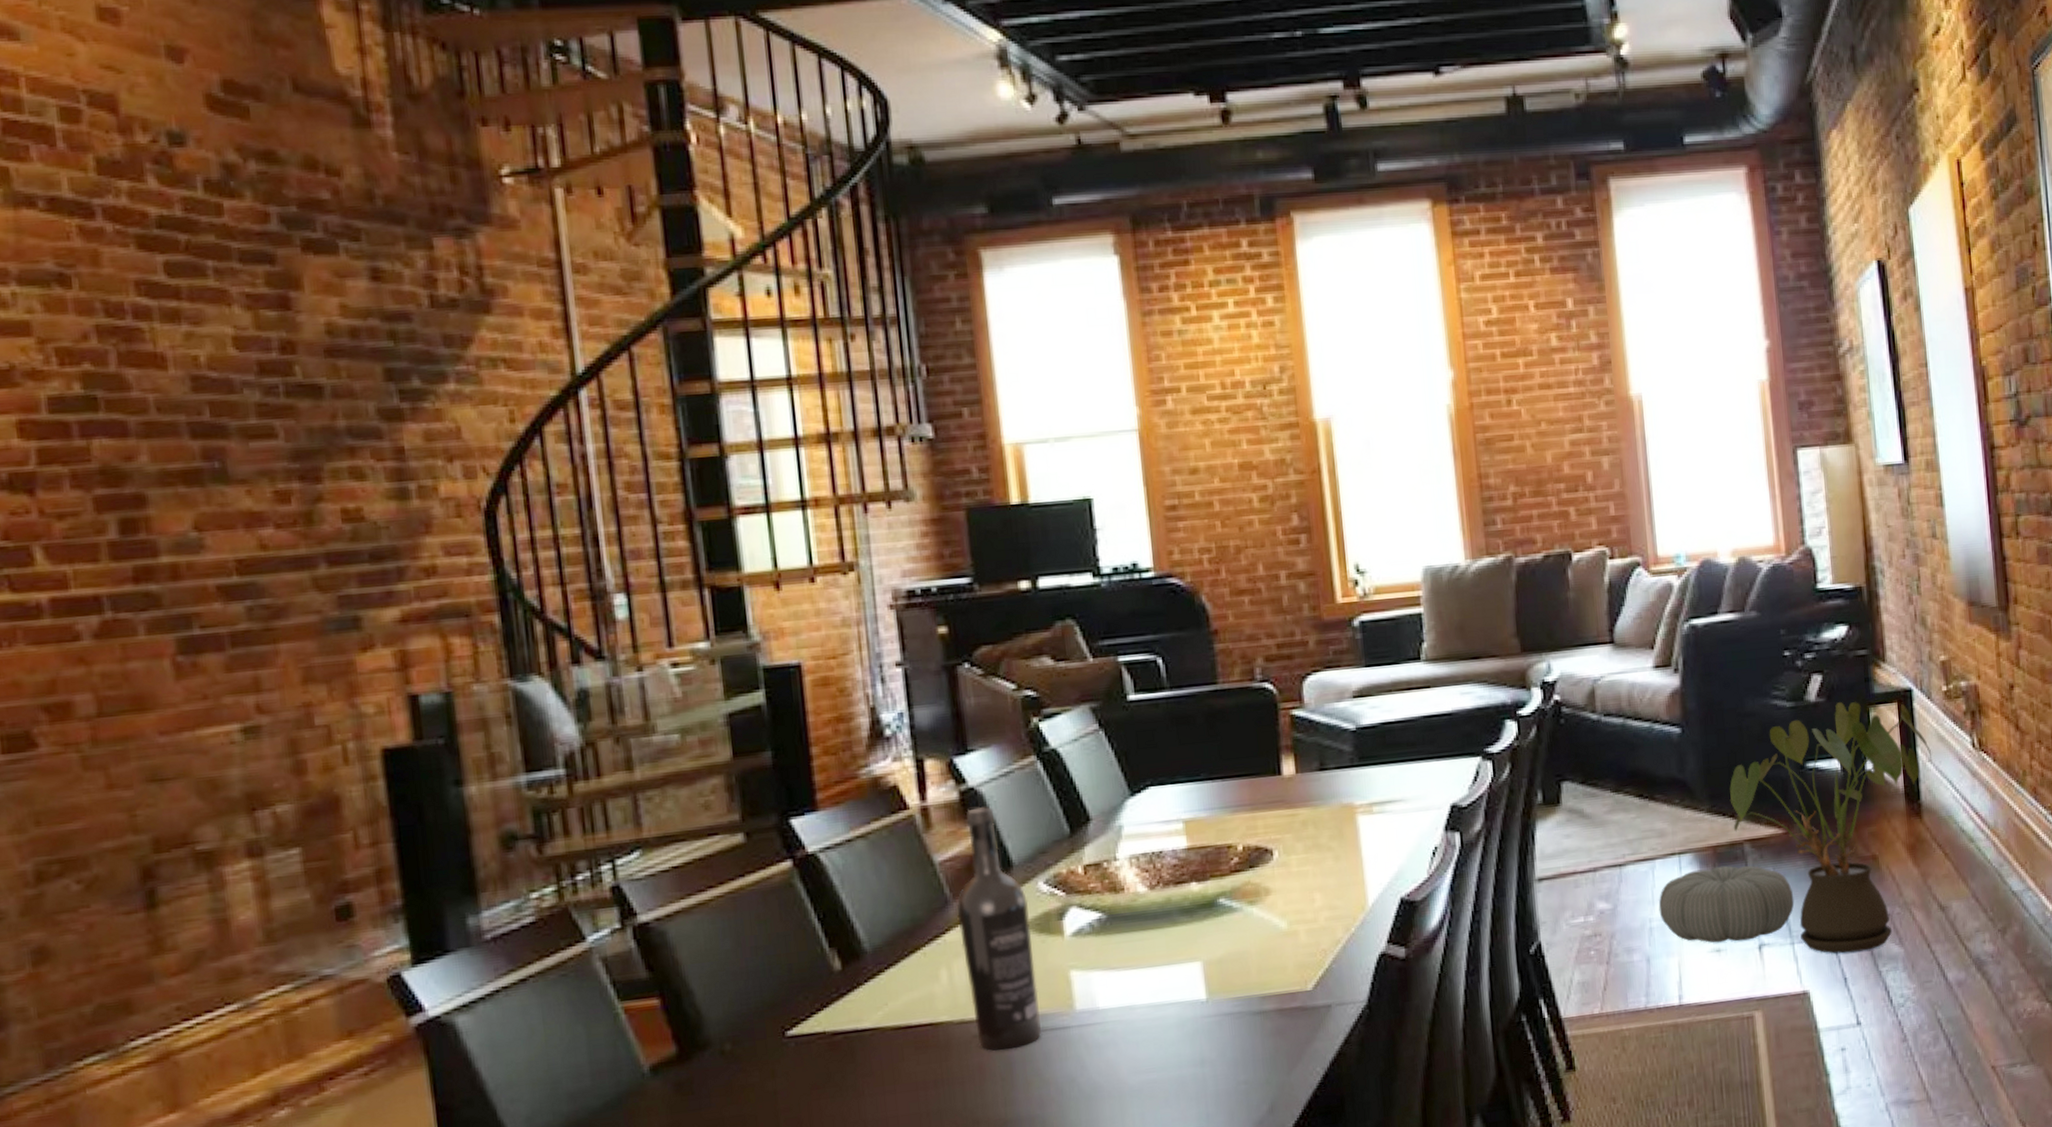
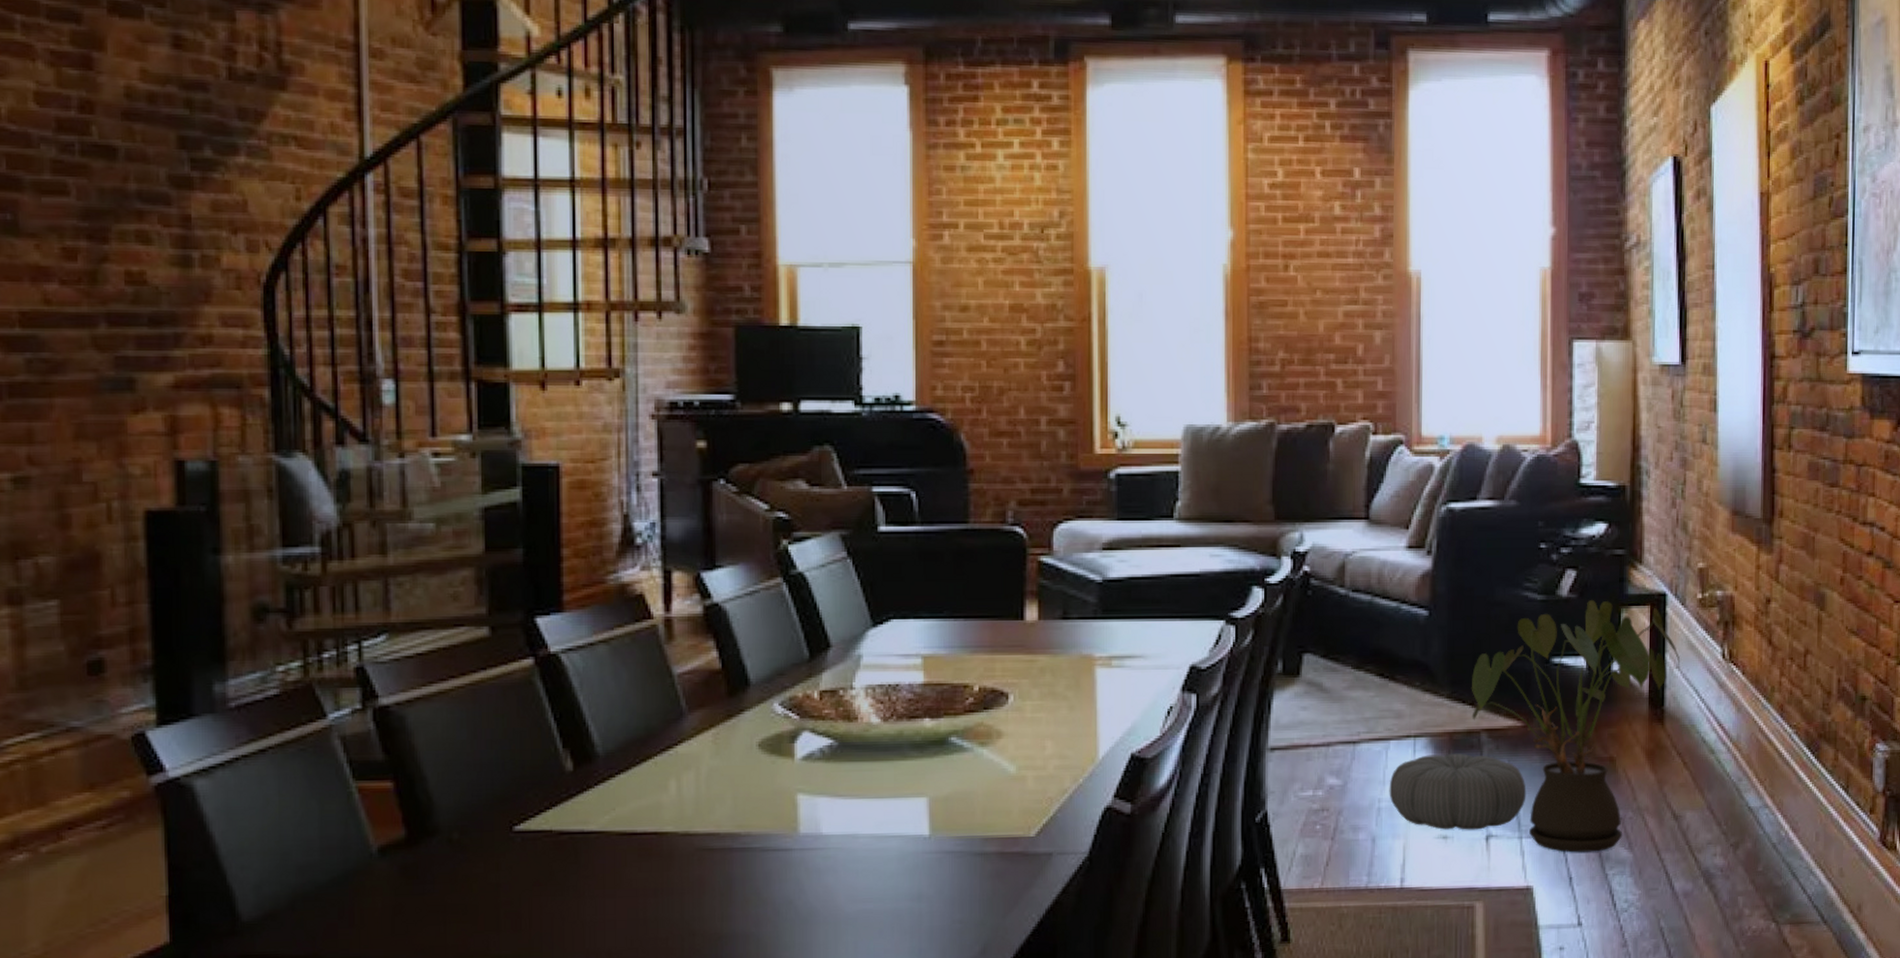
wine bottle: present [956,807,1041,1052] -> none [691,624,764,866]

